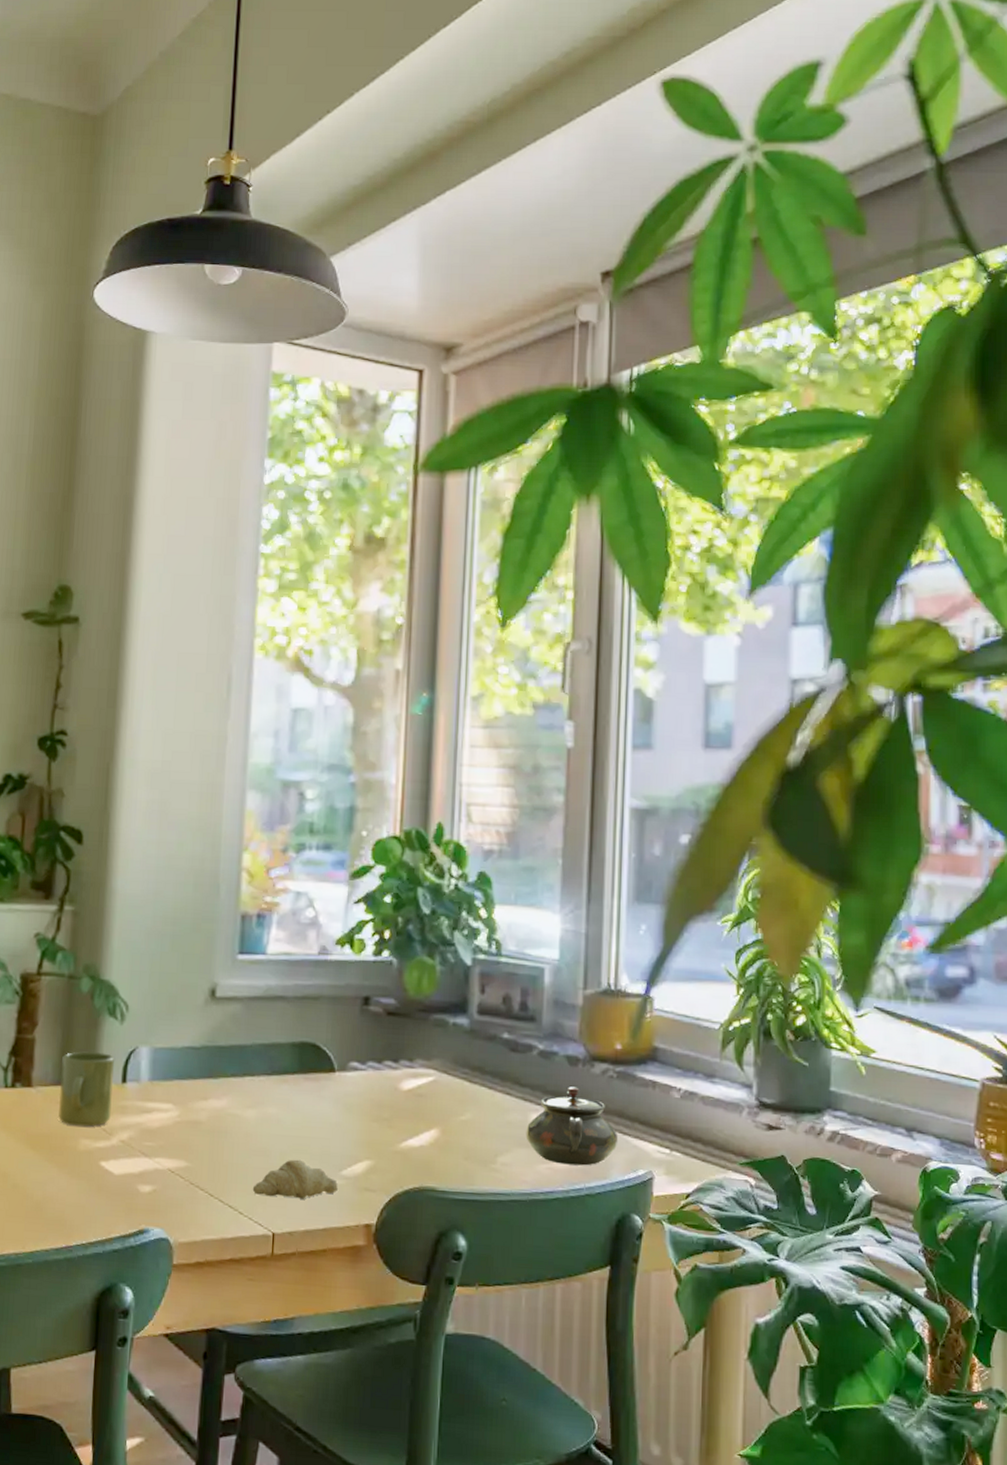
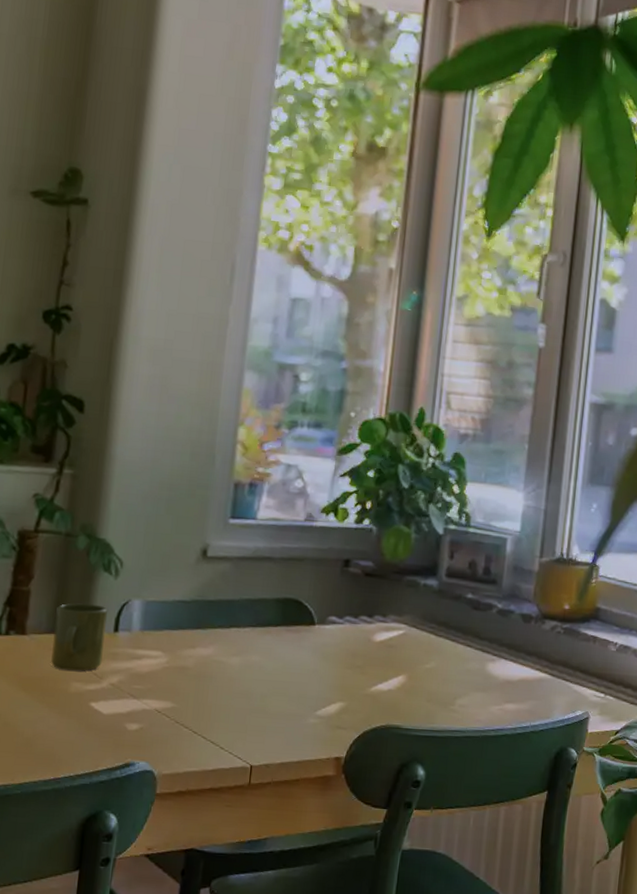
croissant: present [252,1159,338,1199] -> none [233,701,313,736]
teapot: present [526,1086,618,1166] -> none [482,640,562,707]

